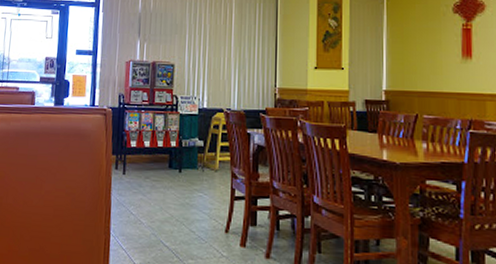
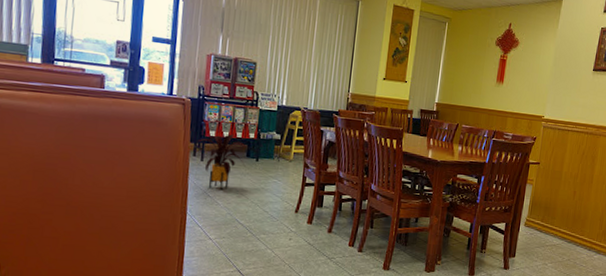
house plant: none [117,143,169,207] -> present [196,134,248,190]

